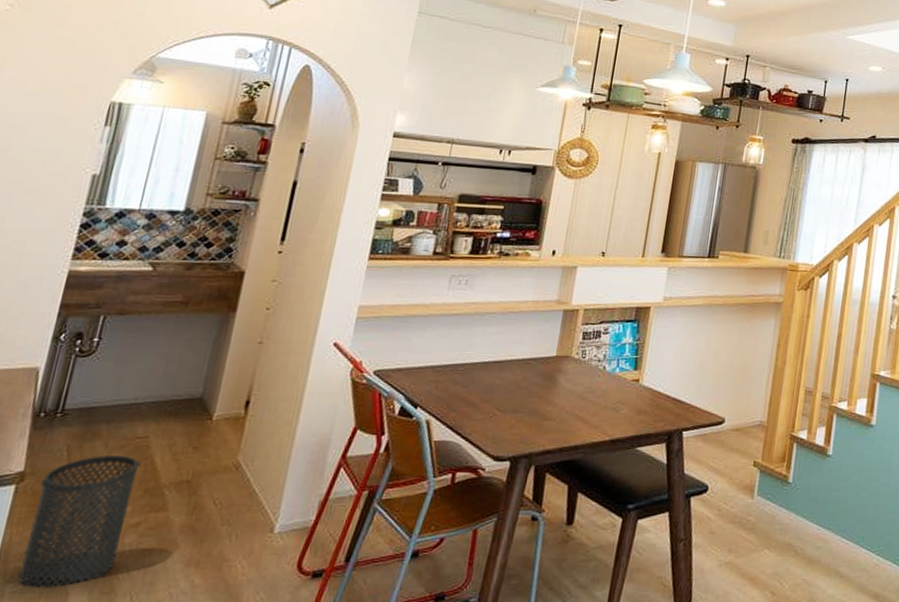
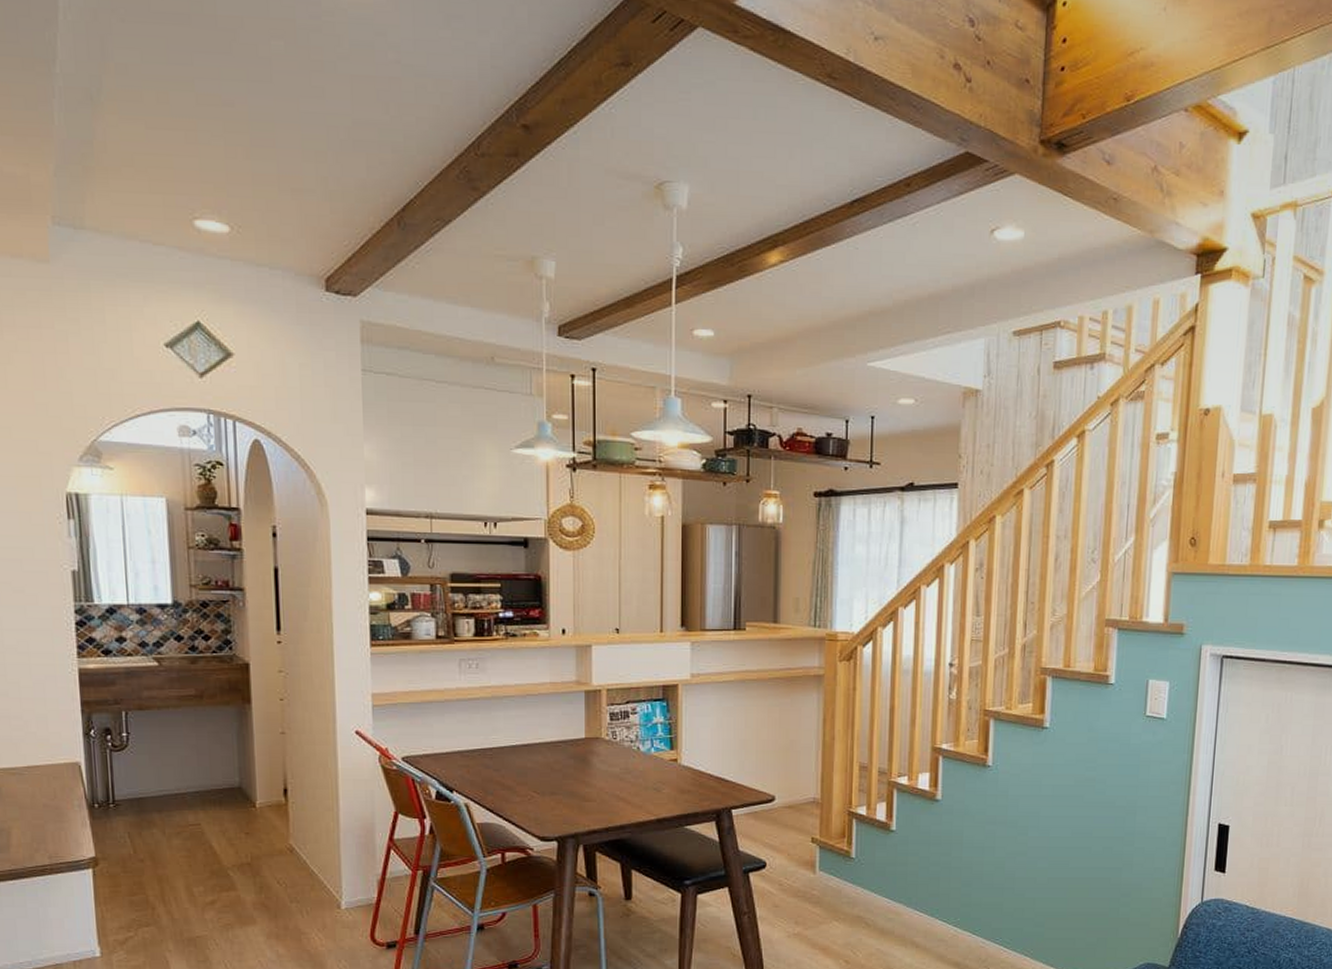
trash can: present [17,454,142,587] -> none [114,840,202,957]

